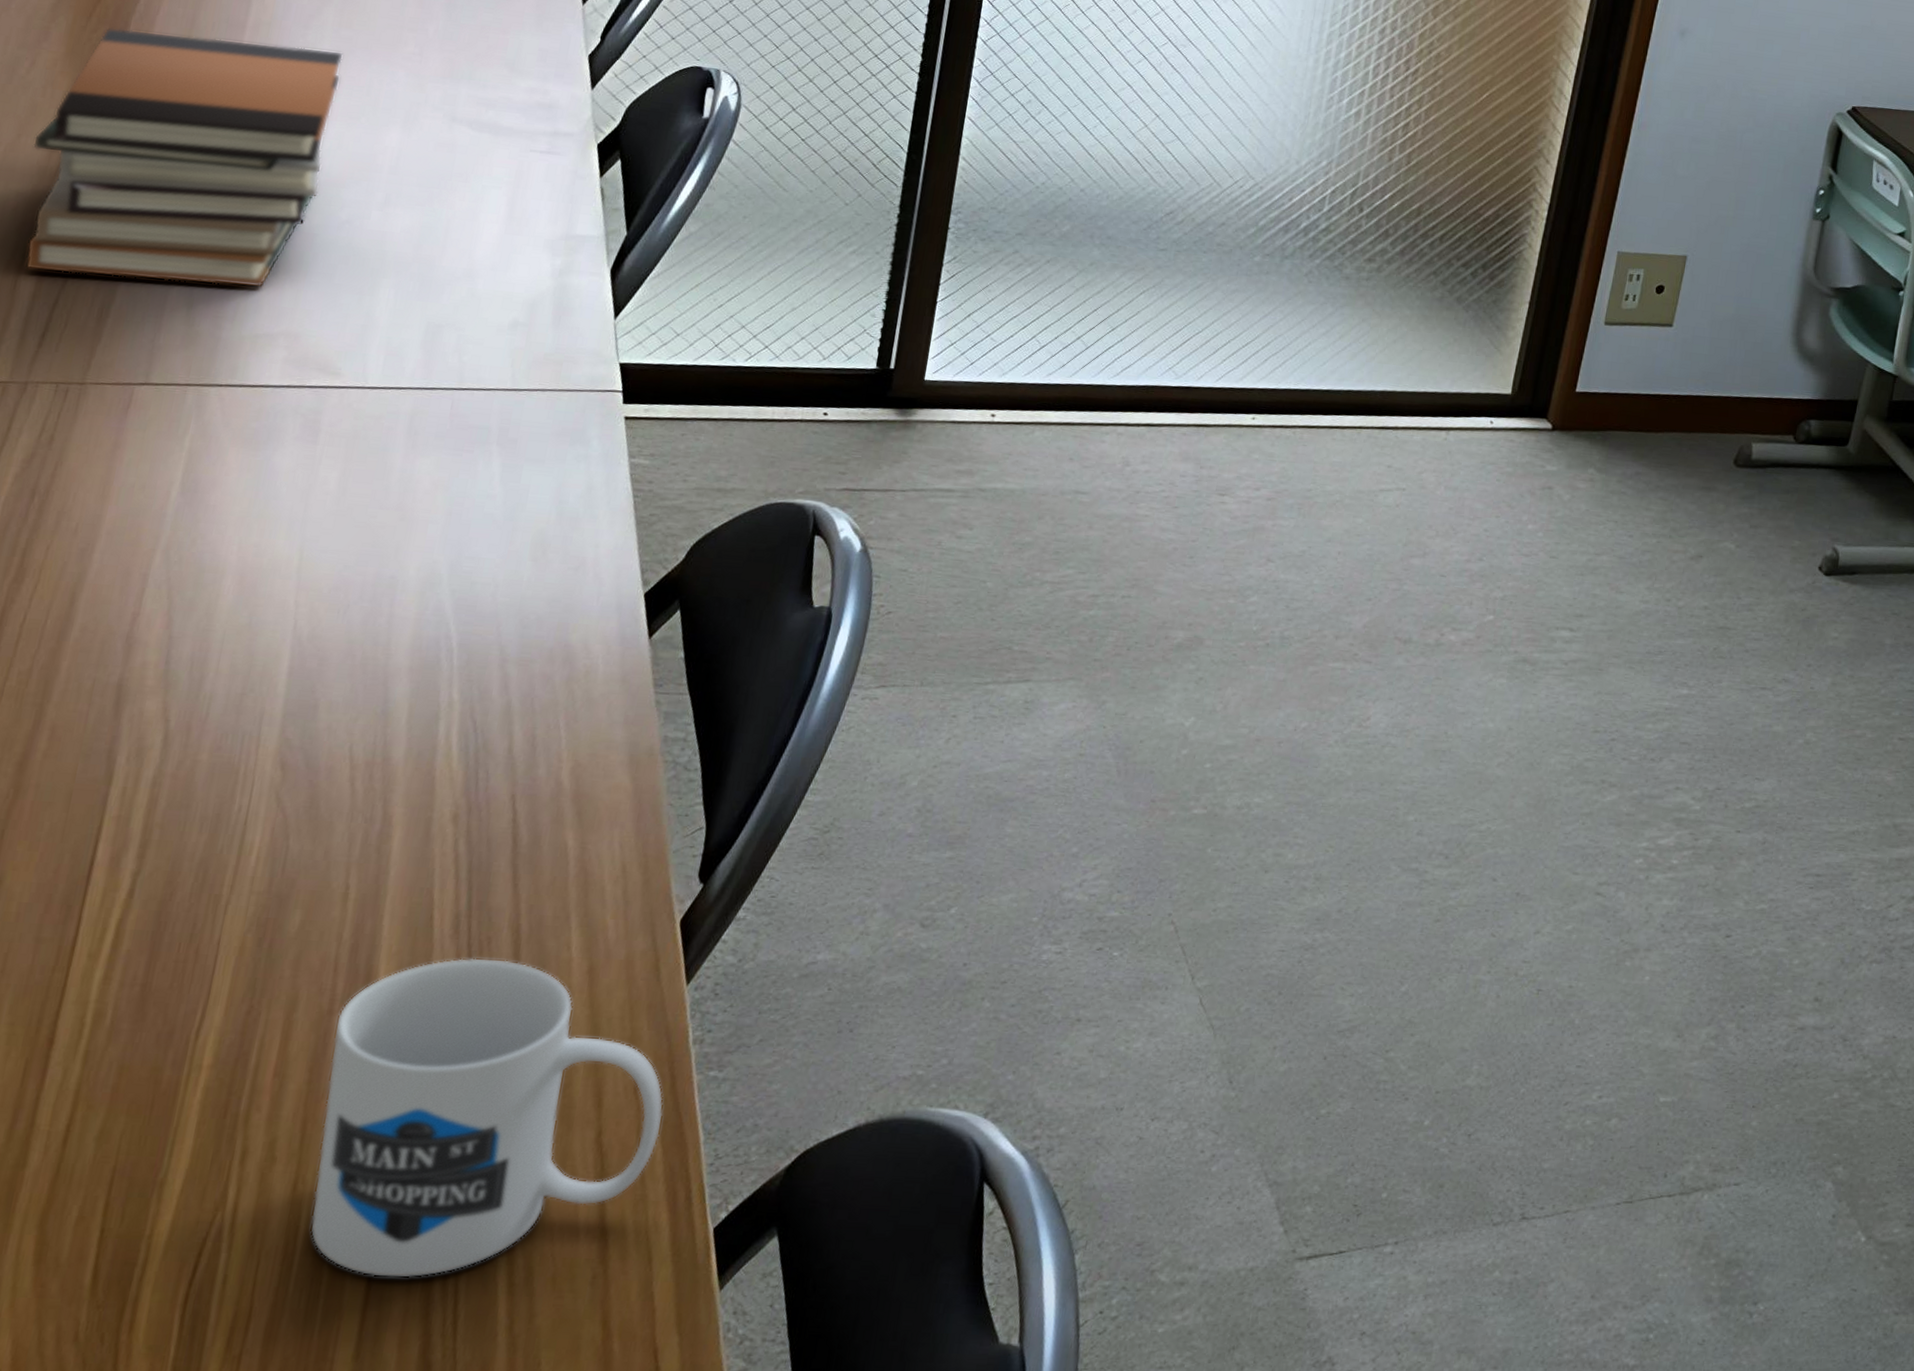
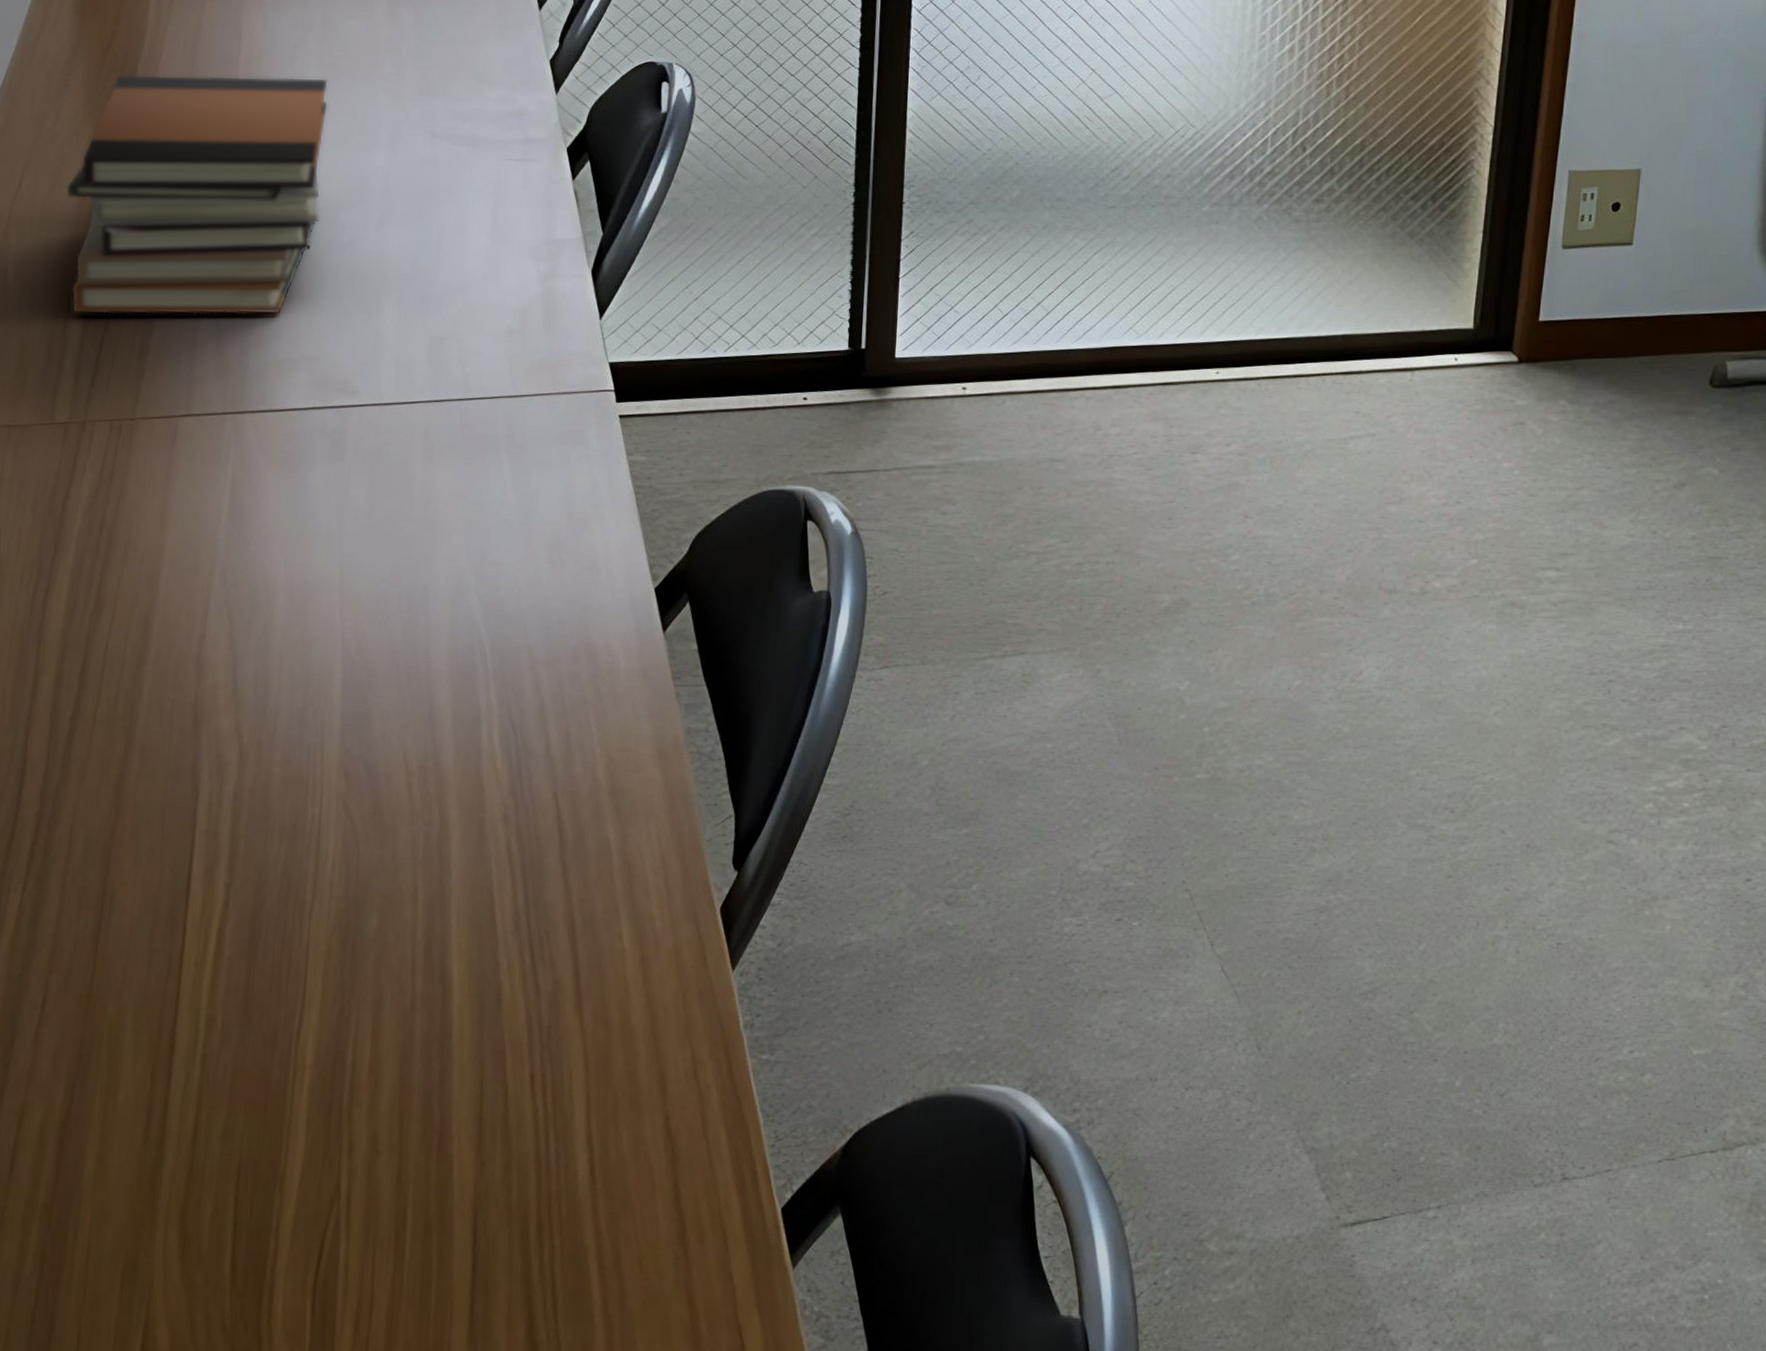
mug: present [310,957,664,1279] -> none [416,951,724,1264]

